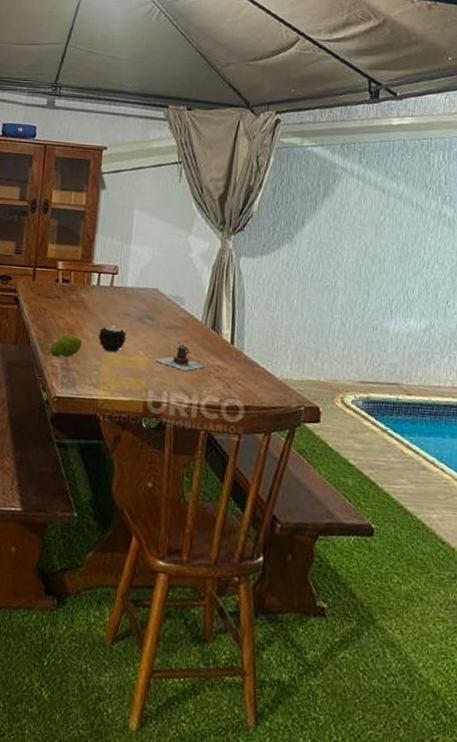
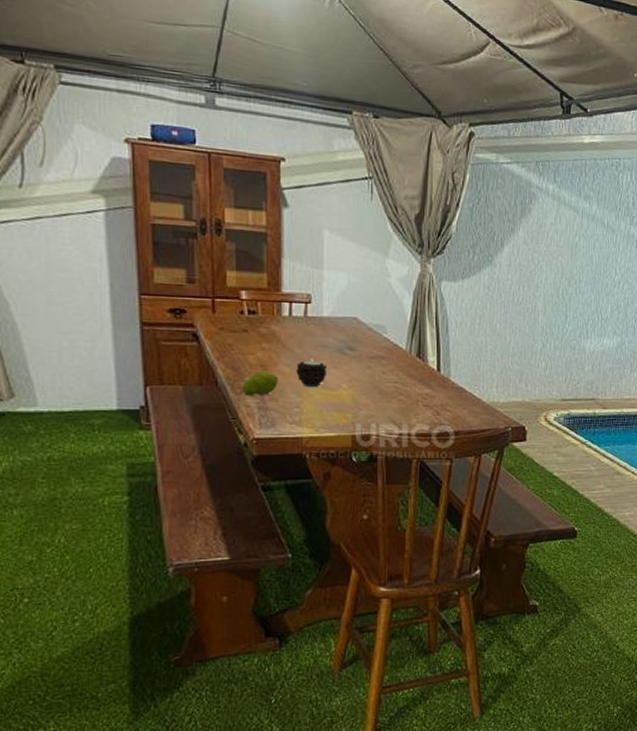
teapot: present [155,344,206,372] -> none [360,374,413,402]

